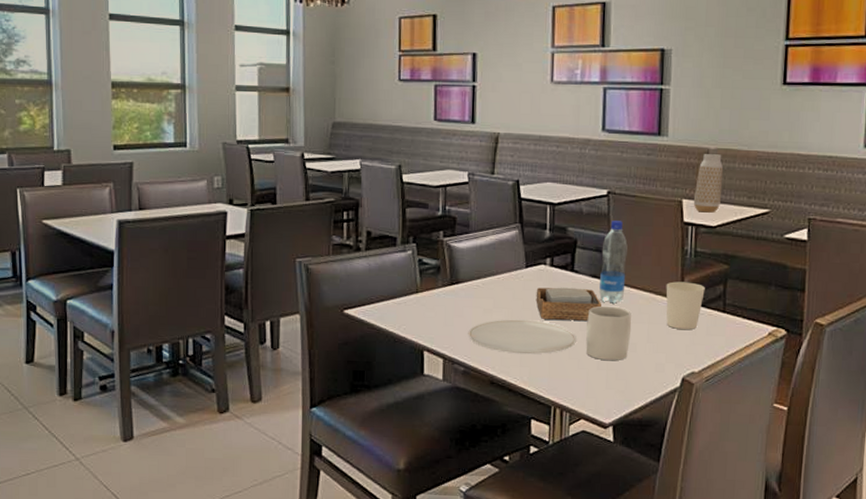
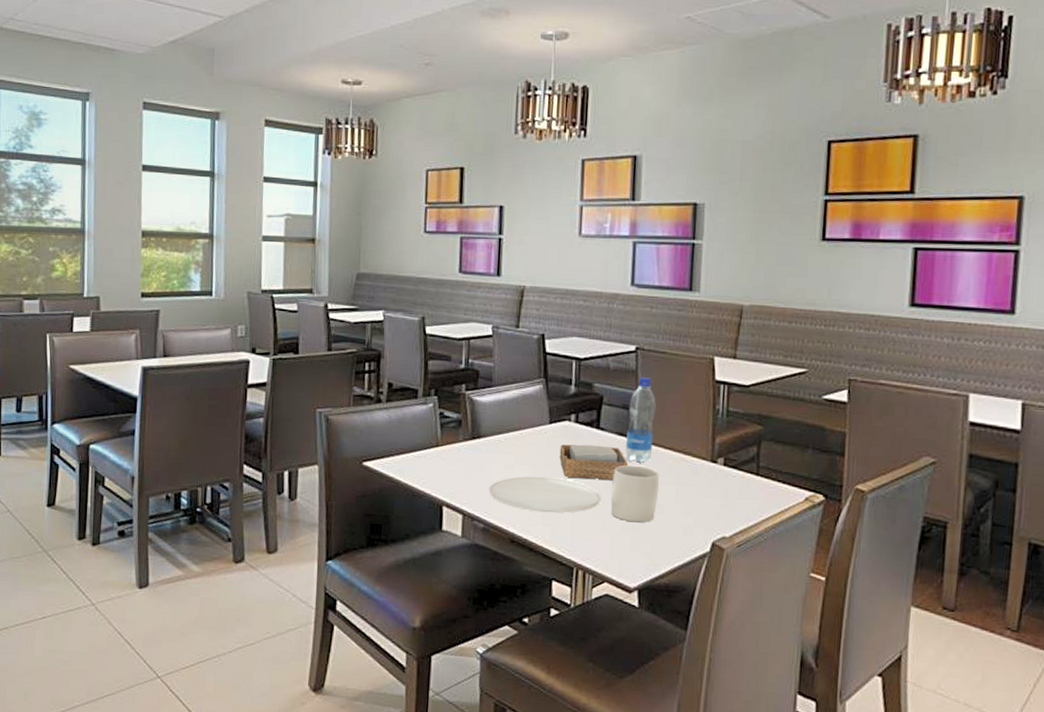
dixie cup: present [666,281,705,330] -> none [696,441,738,493]
vase: present [693,154,724,213] -> none [725,311,758,371]

